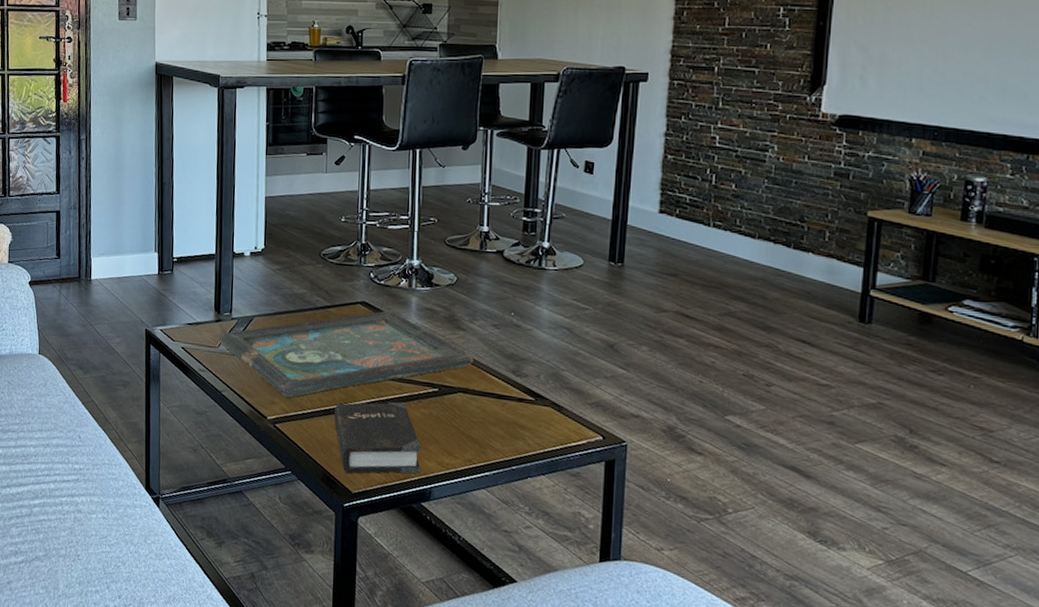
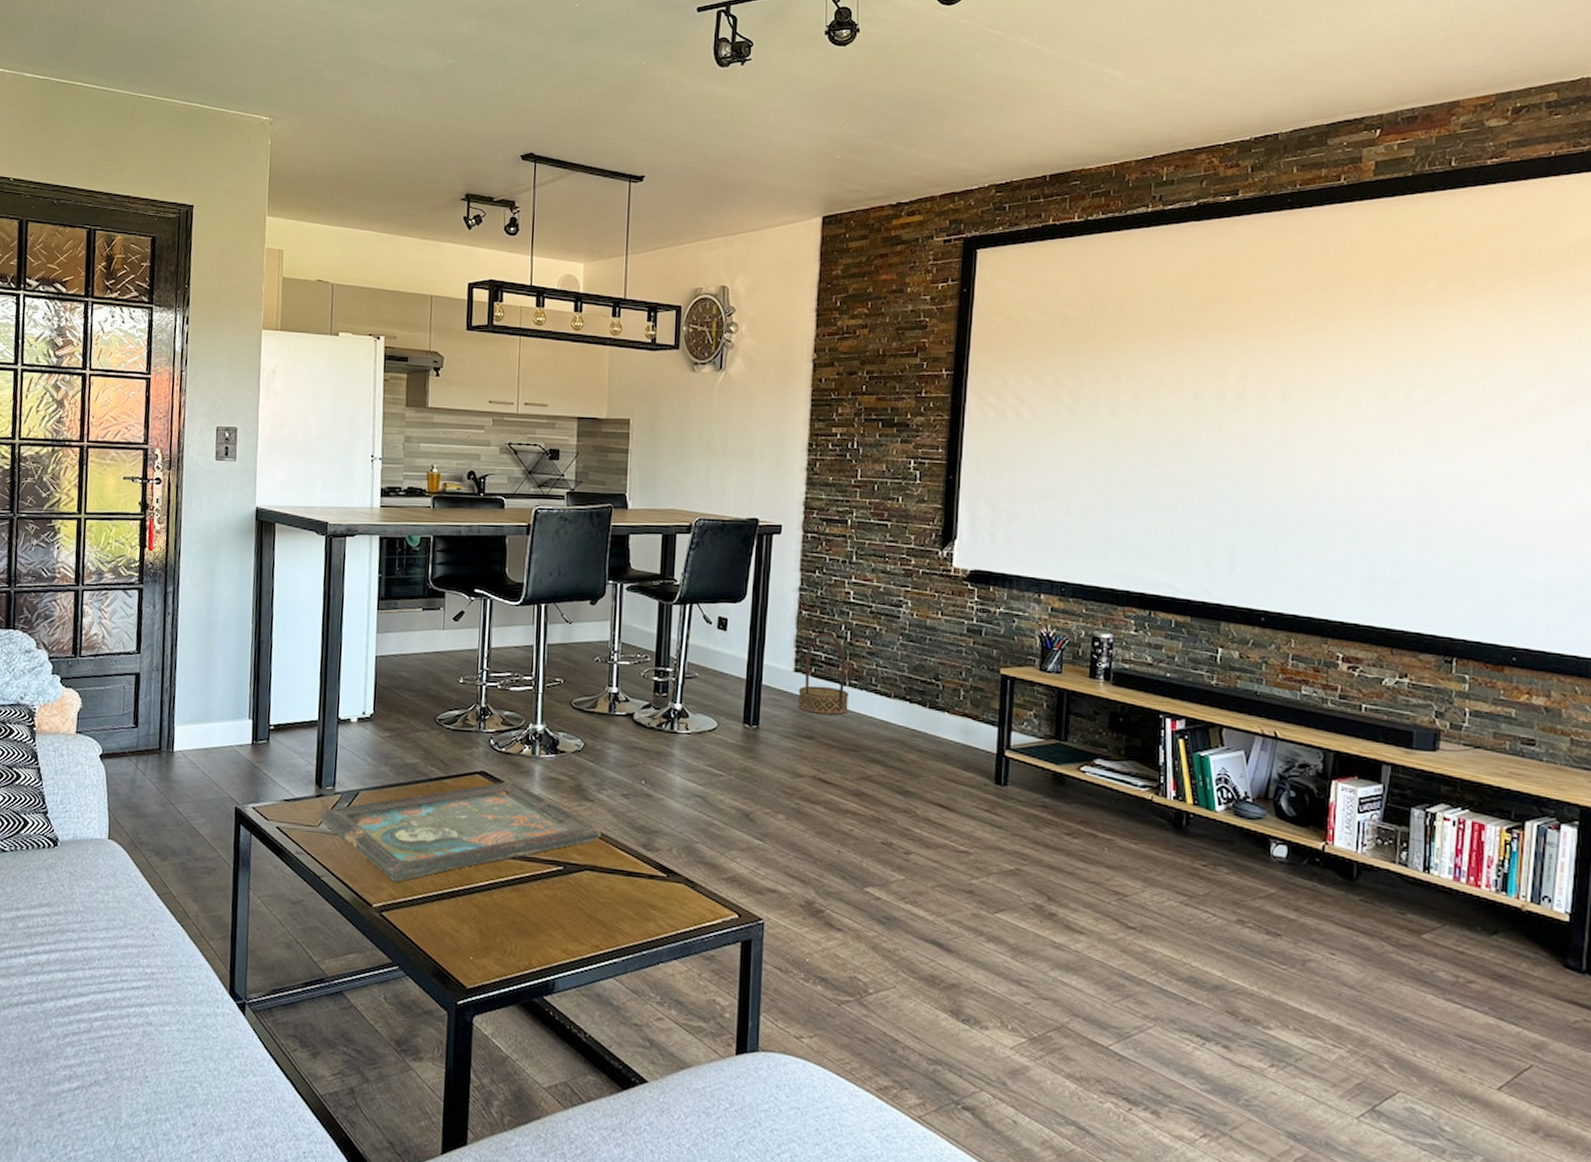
hardback book: present [334,402,421,474] -> none [448,882,544,966]
basket: none [662,175,713,254] -> present [797,632,848,715]

